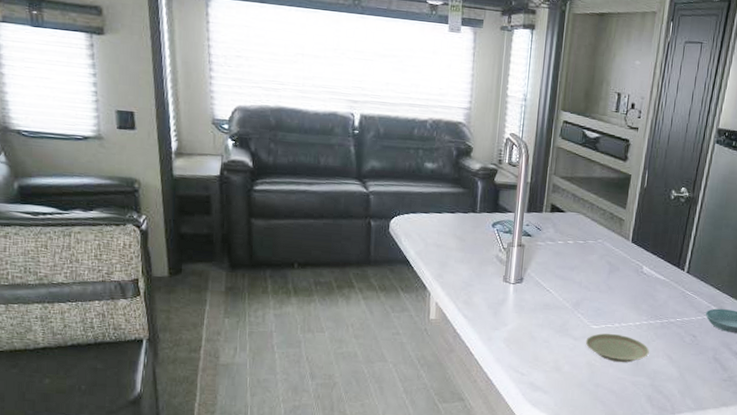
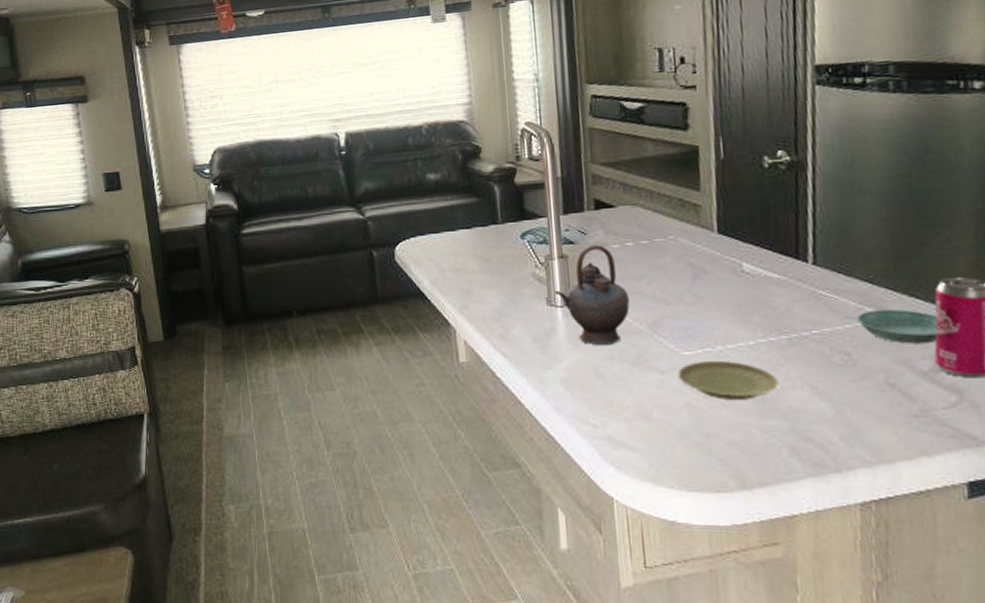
teapot: none [511,239,563,316] -> present [555,245,630,346]

